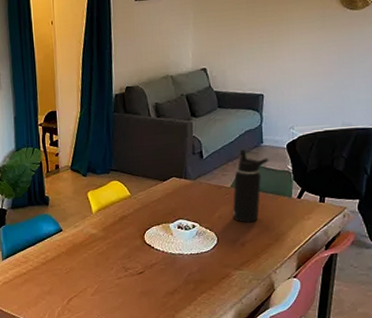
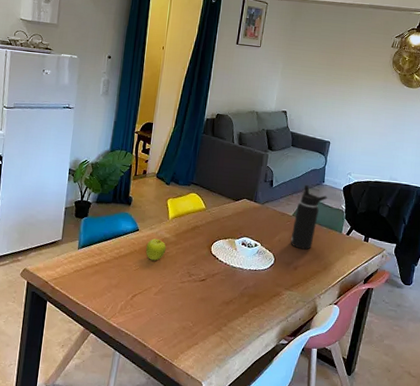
fruit: none [73,236,95,260] -> present [145,238,167,261]

